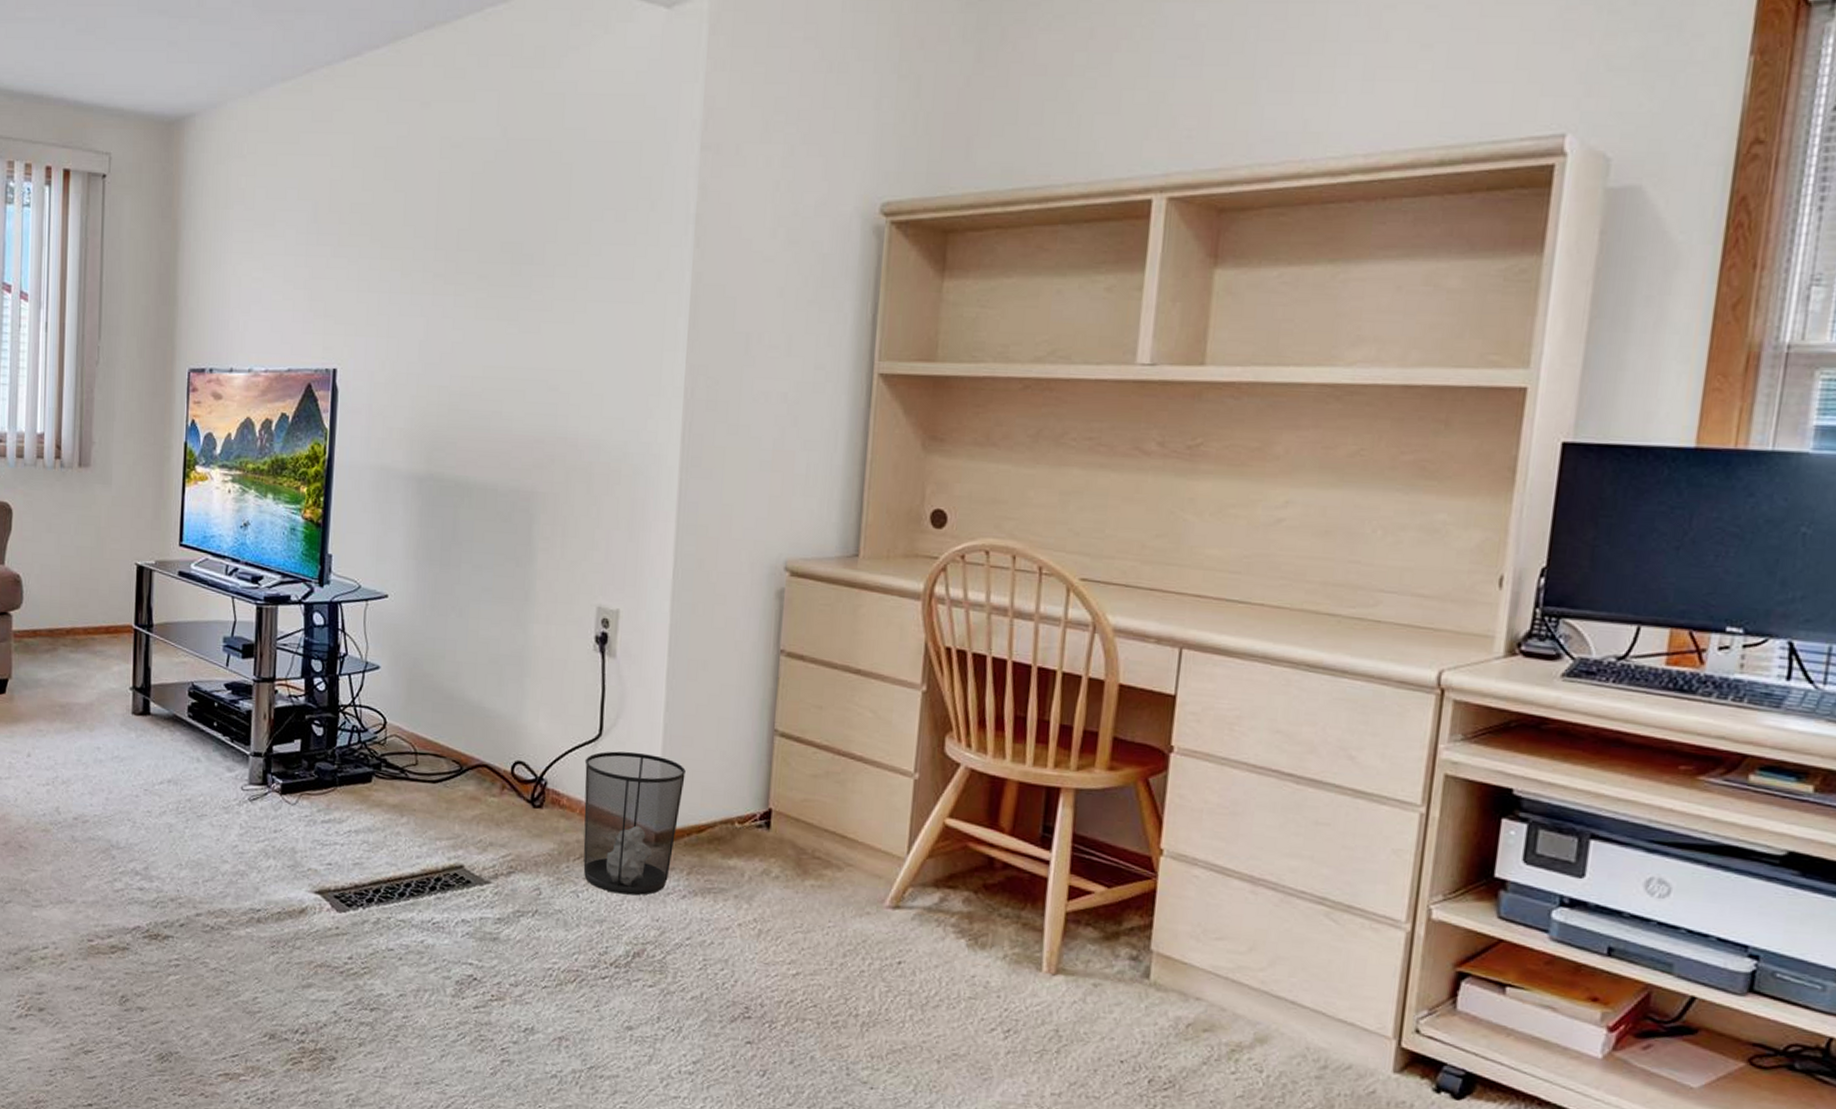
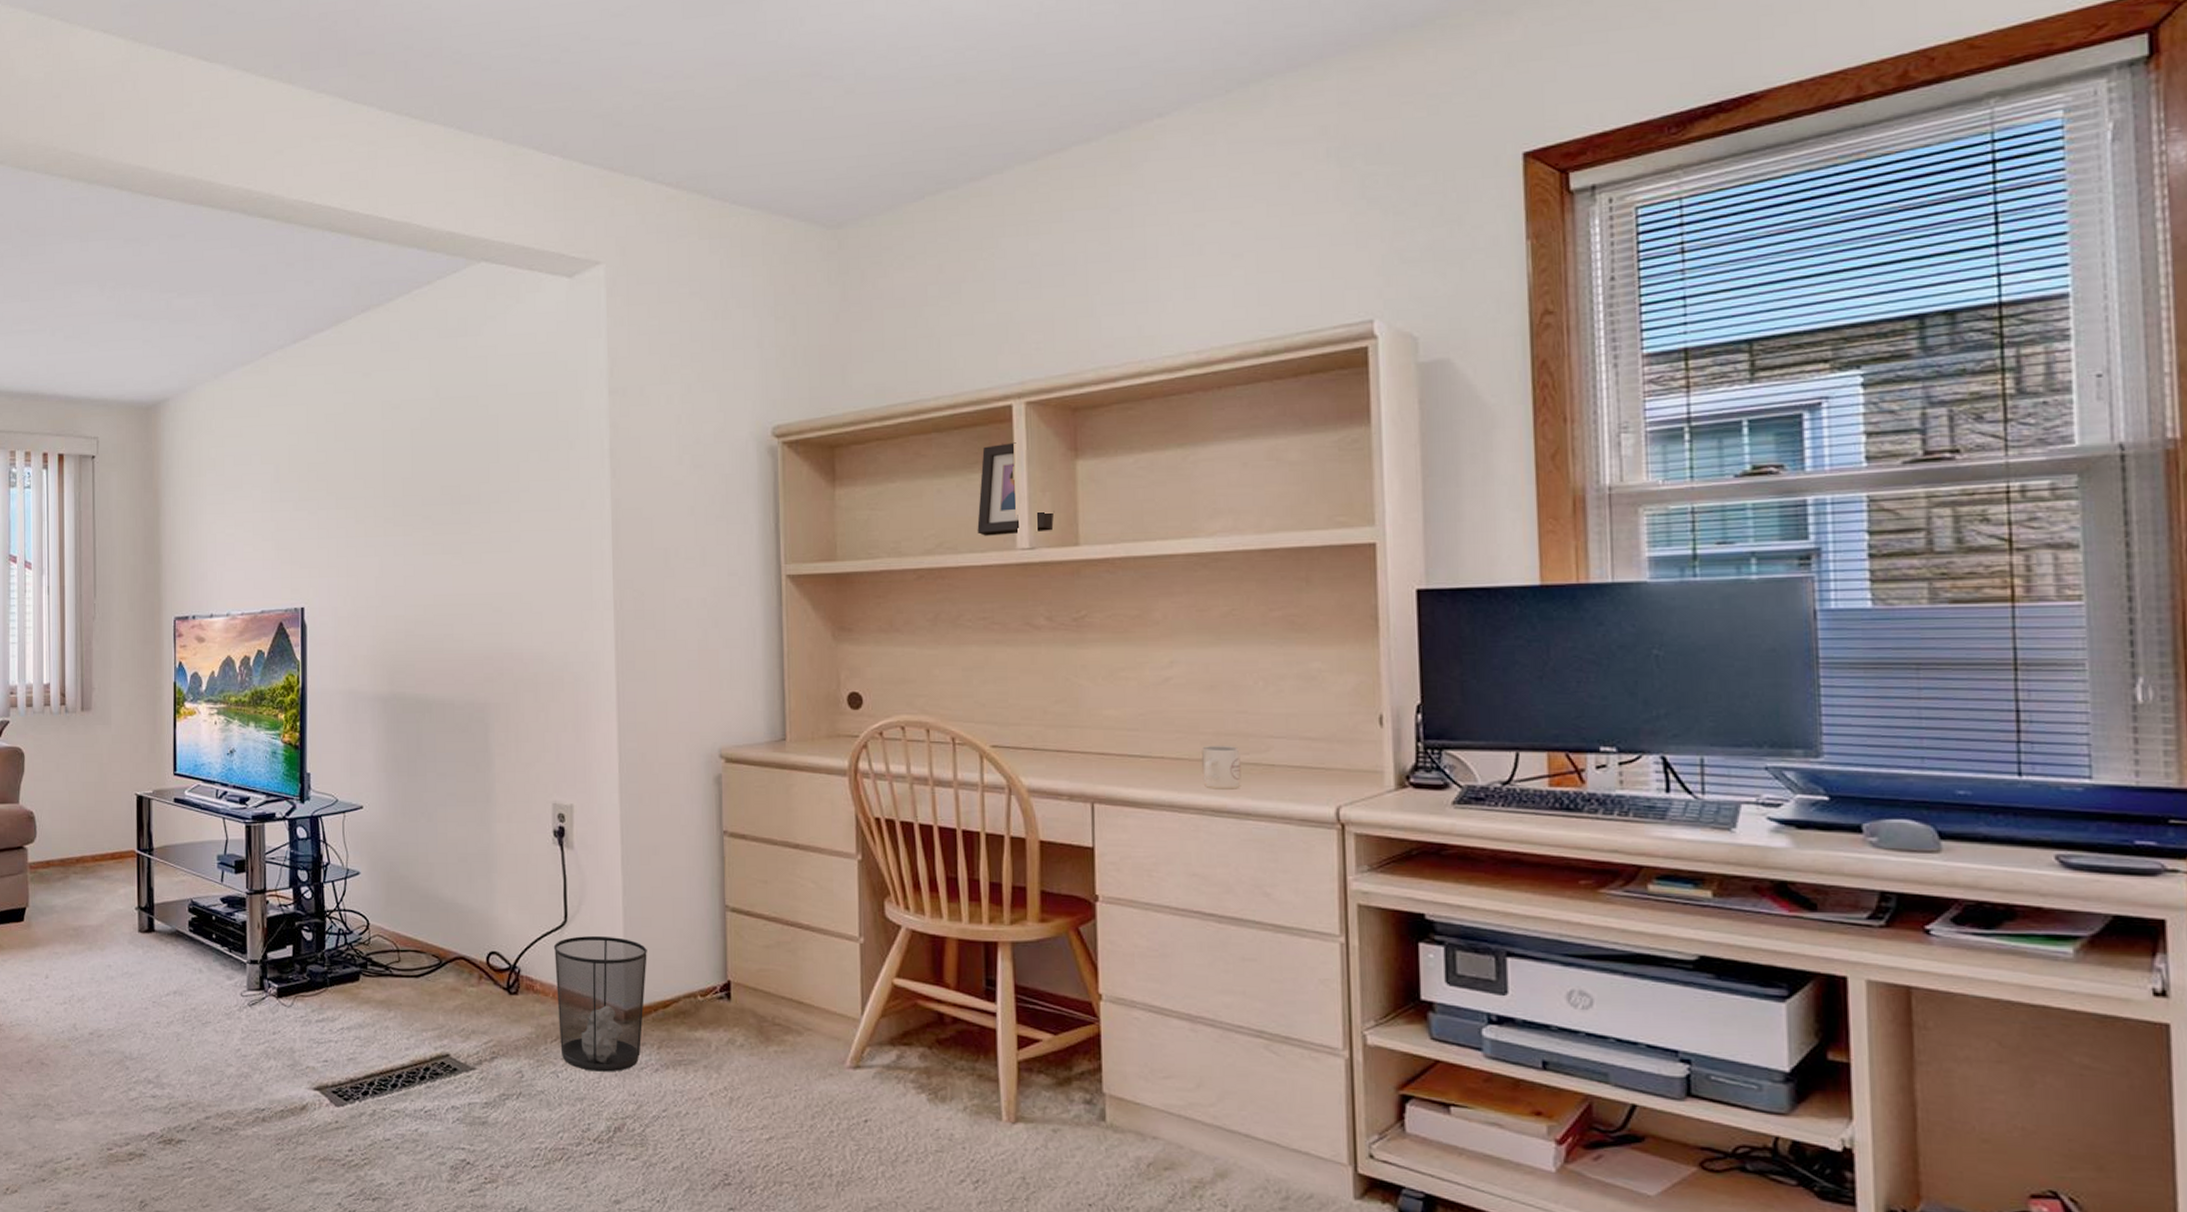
picture frame: none [1095,243,1183,348] -> present [977,442,1055,536]
mug: none [1302,595,1346,645] -> present [1202,745,1241,791]

